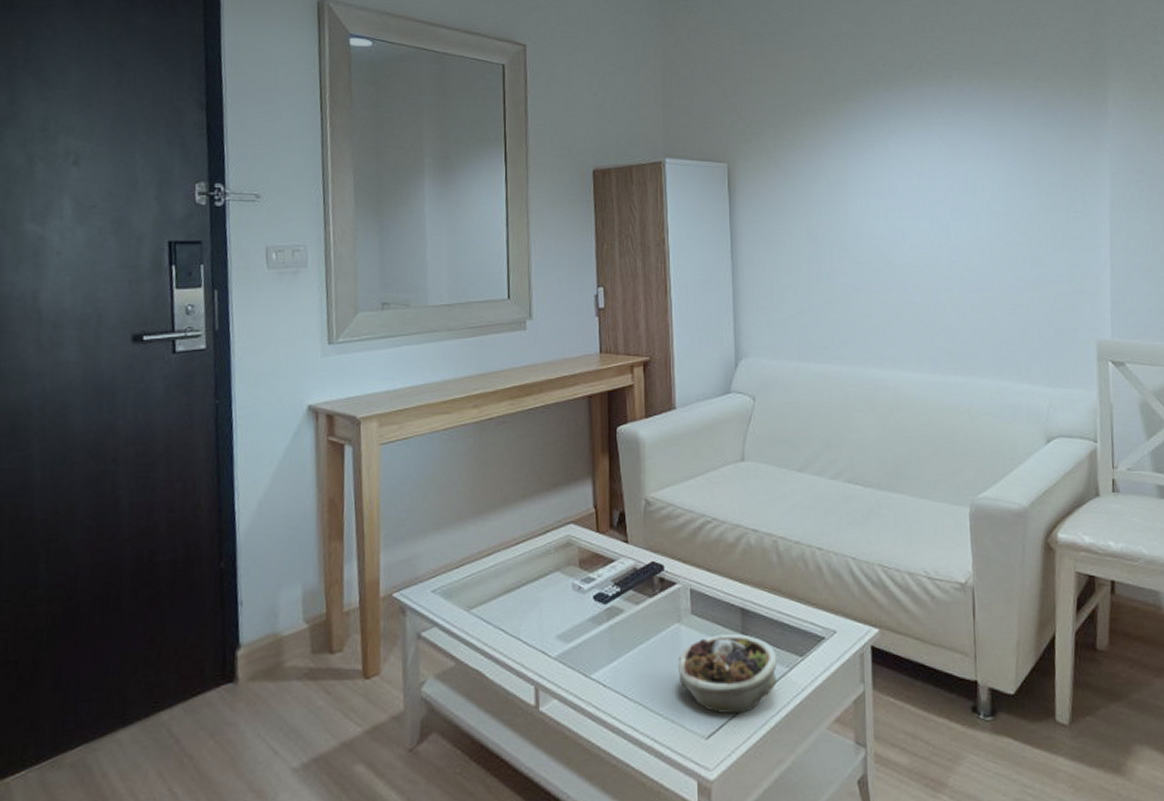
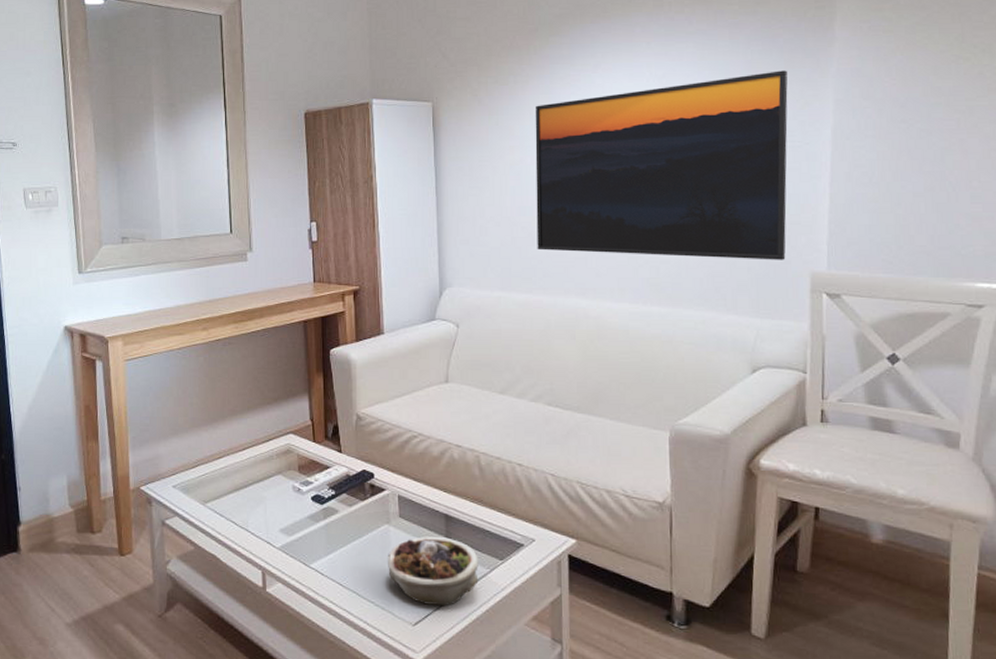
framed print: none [831,143,1073,329] -> present [535,70,788,260]

